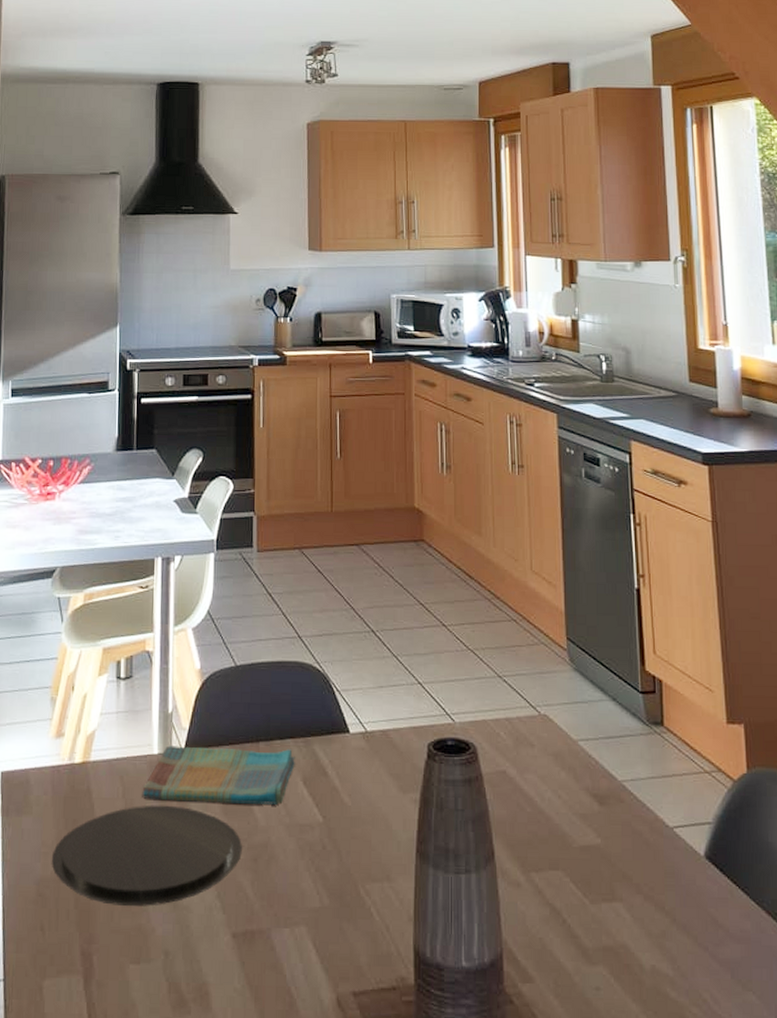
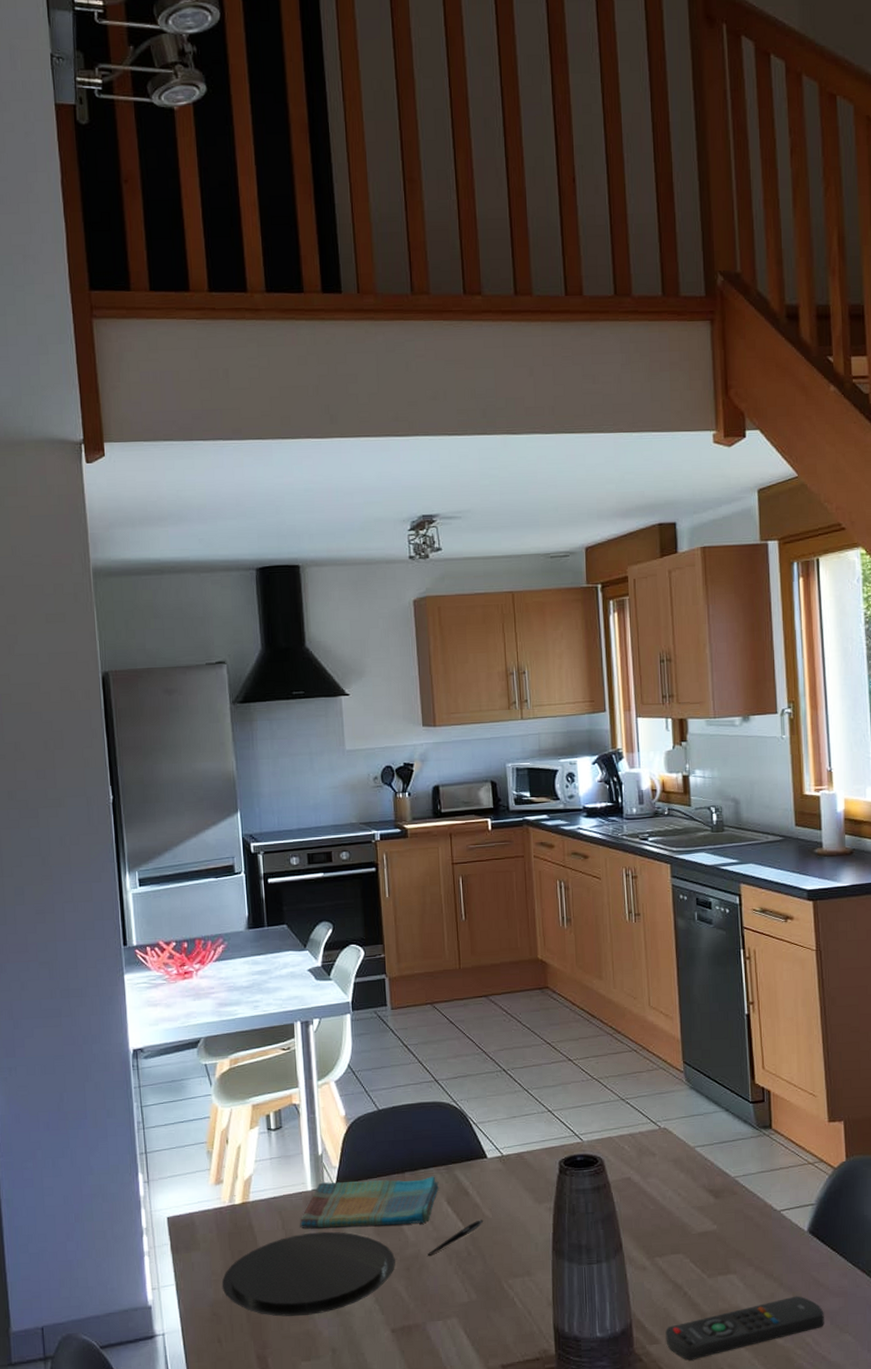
pen: none [278,806,342,845] -> present [428,1219,484,1256]
remote control: none [541,937,724,1008] -> present [665,1296,824,1361]

